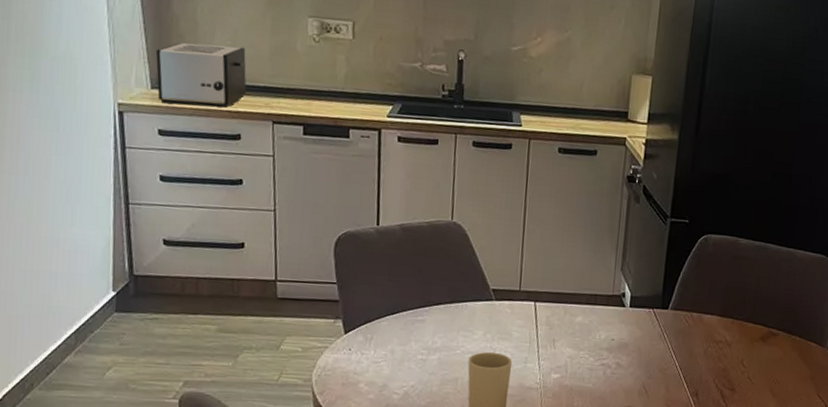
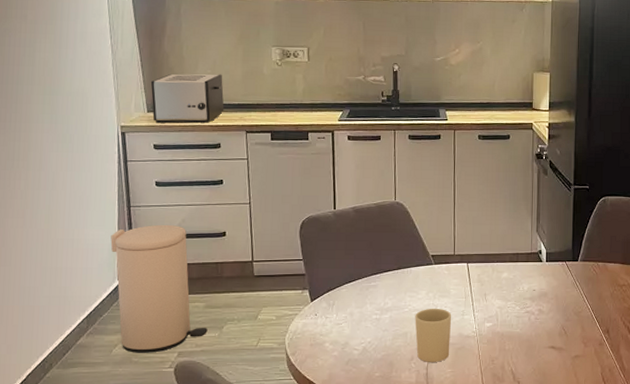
pedal bin: none [104,228,220,380] -> present [110,224,208,353]

